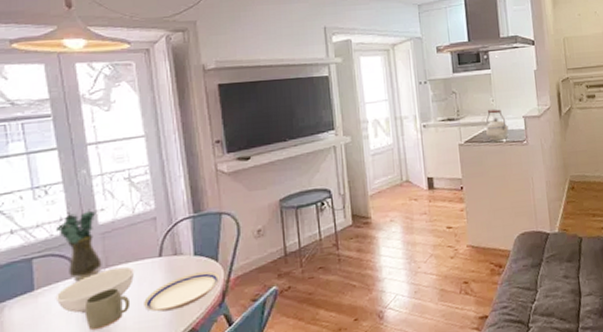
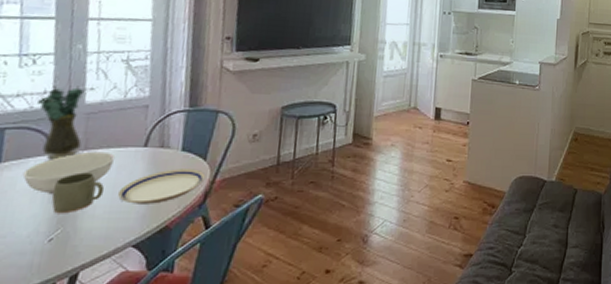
kettle: present [486,109,509,141] -> none [501,49,524,82]

